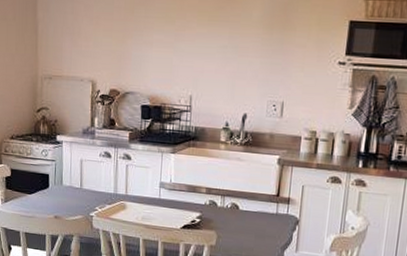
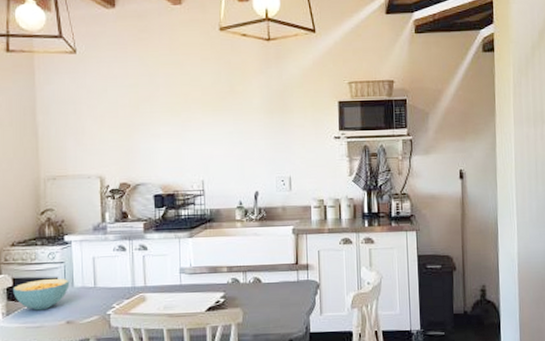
cereal bowl: none [11,173,59,203] -> present [13,278,70,311]

